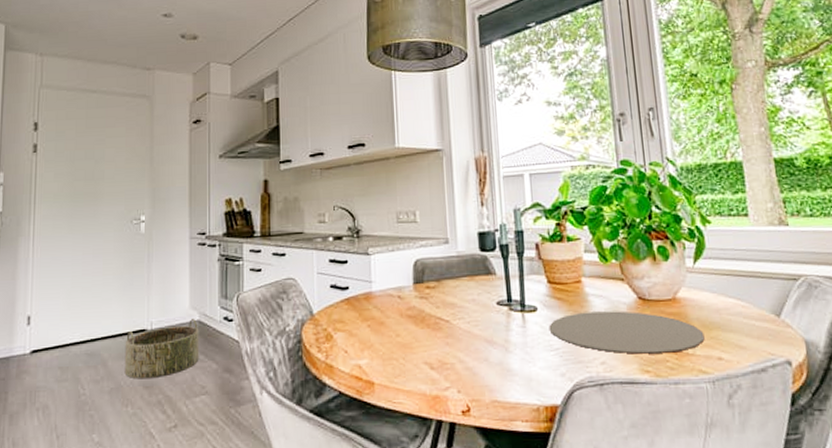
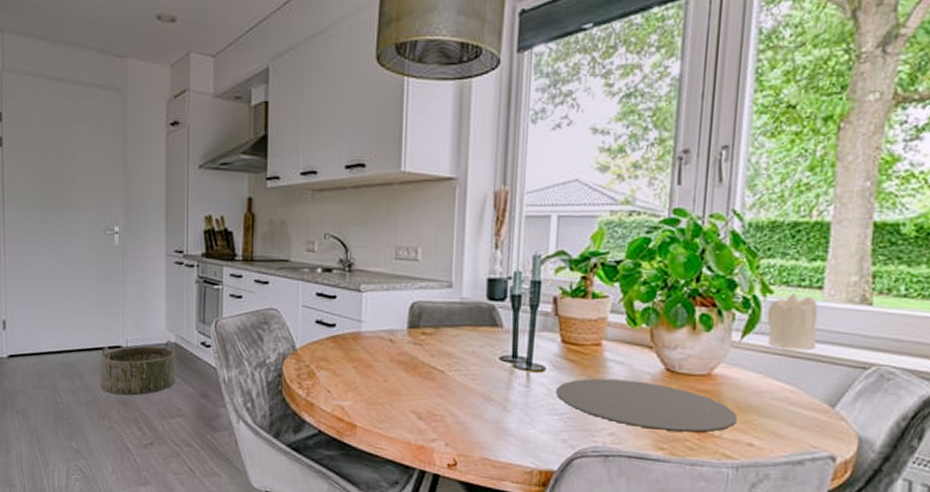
candle: none [709,221,754,270] -> present [766,293,818,351]

